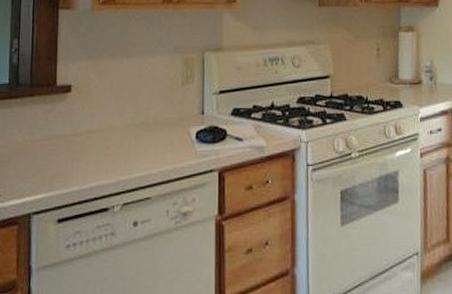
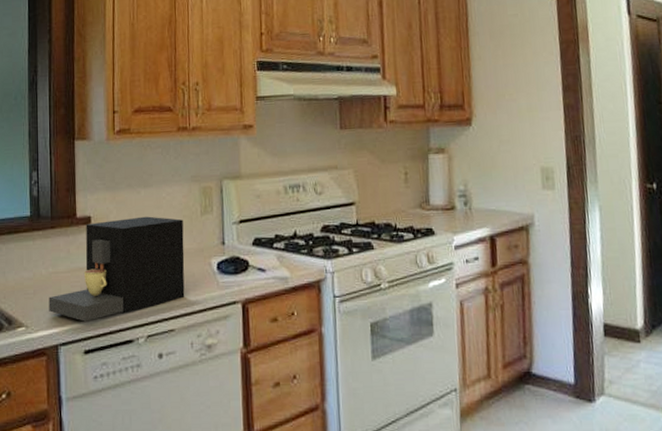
coffee maker: none [23,85,164,190] -> present [49,216,185,322]

